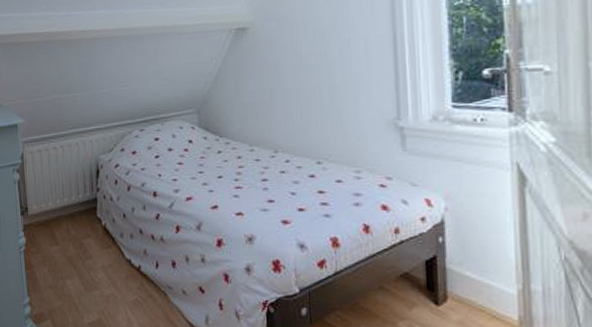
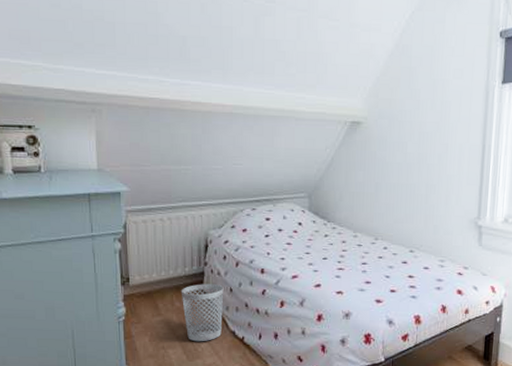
wastebasket: none [75,210,118,272] -> present [181,284,224,342]

